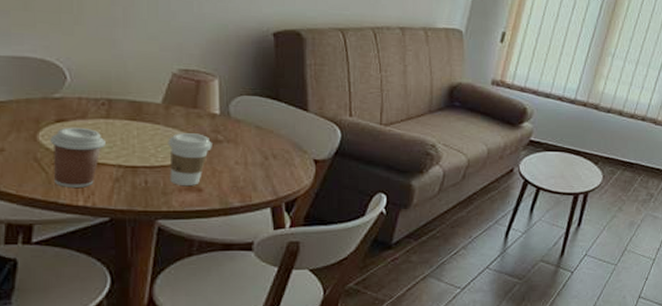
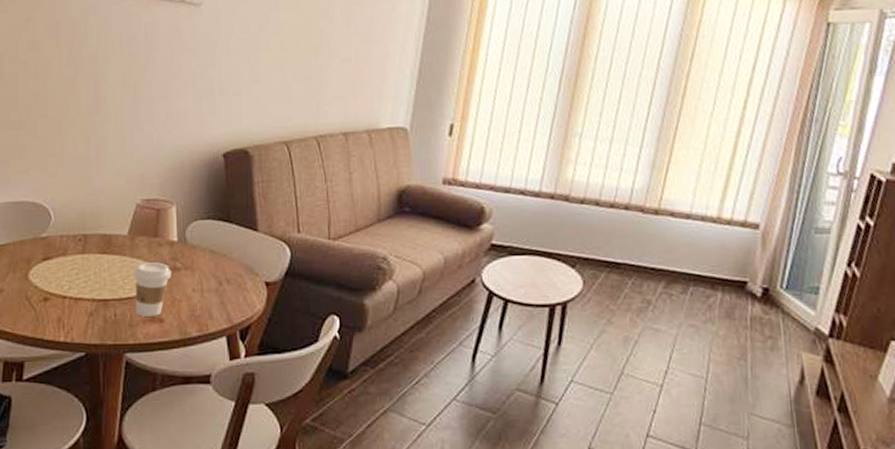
coffee cup: present [50,127,106,188] -> none [38,264,82,324]

